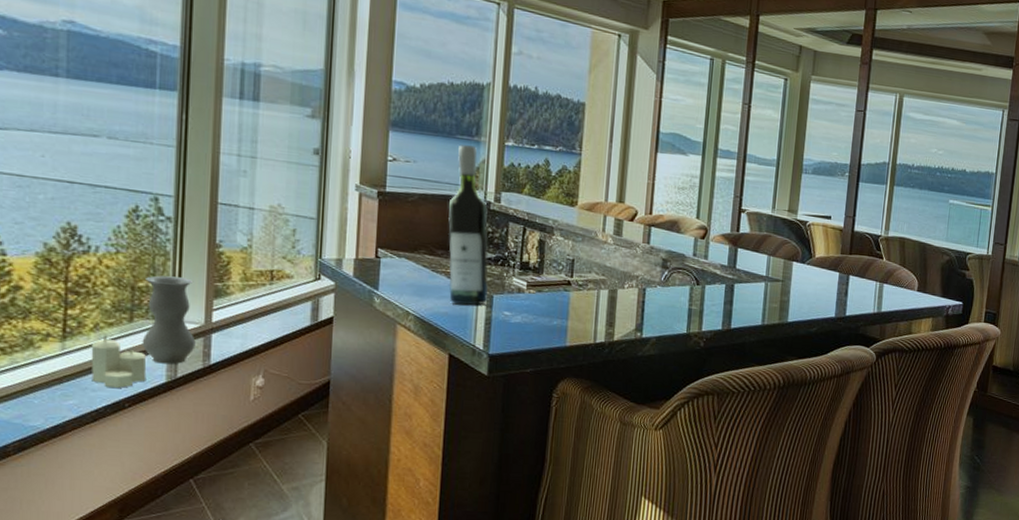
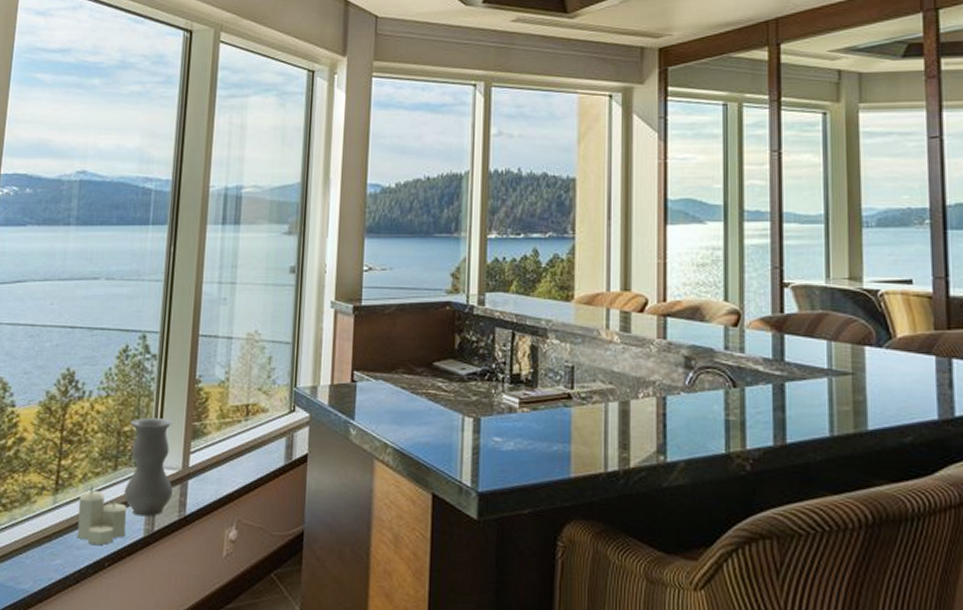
bottle: present [448,145,489,305] -> none [427,244,475,431]

